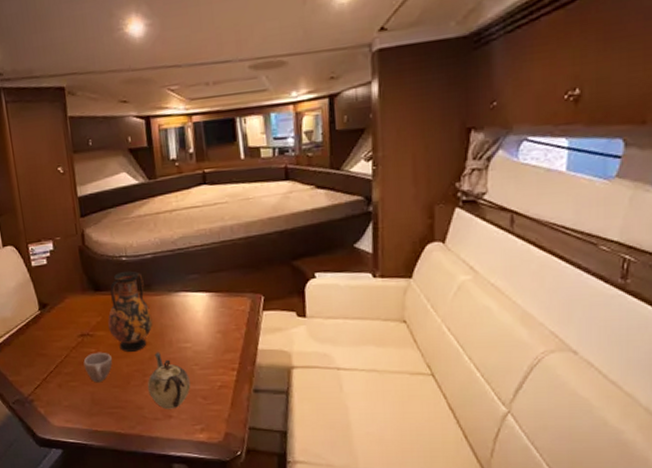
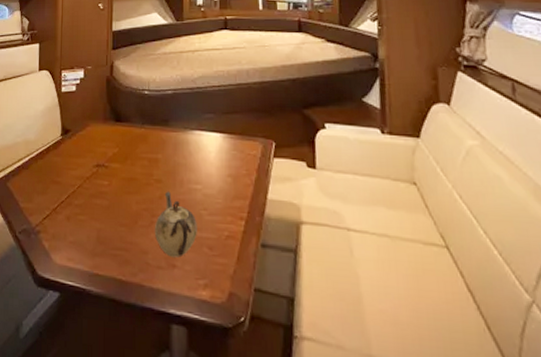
cup: present [83,352,112,383] -> none [95,185,122,219]
vase: present [108,270,153,352] -> none [124,104,166,189]

